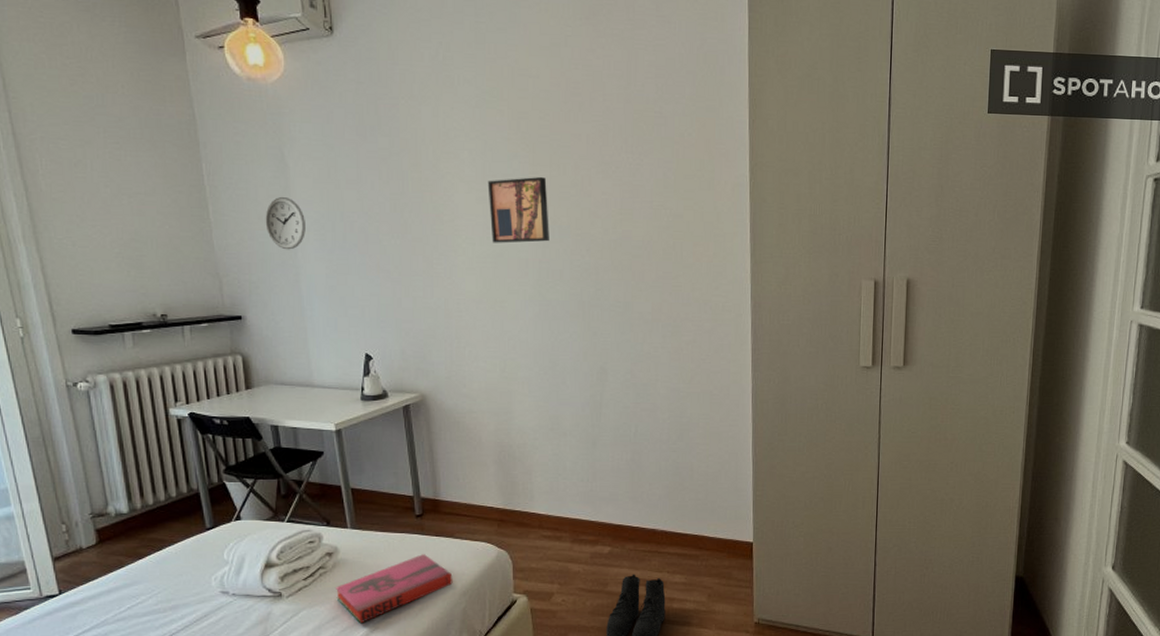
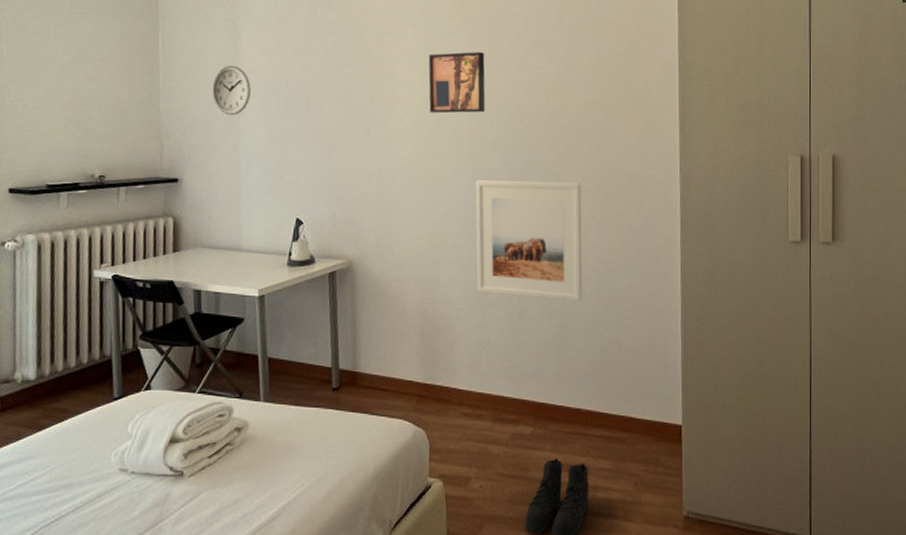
hardback book: present [336,554,453,624] -> none [240,431,366,509]
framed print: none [544,311,655,429] -> present [475,180,583,301]

